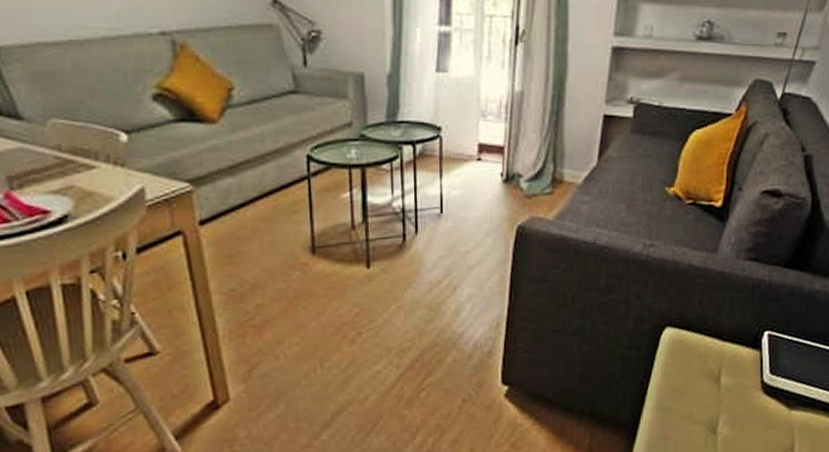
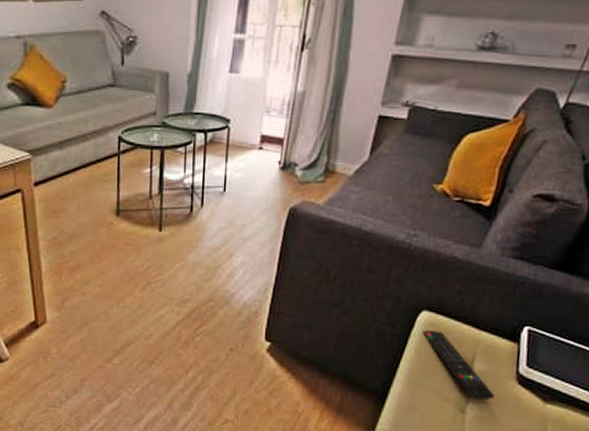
remote control: none [668,348,743,417] -> present [422,330,495,401]

